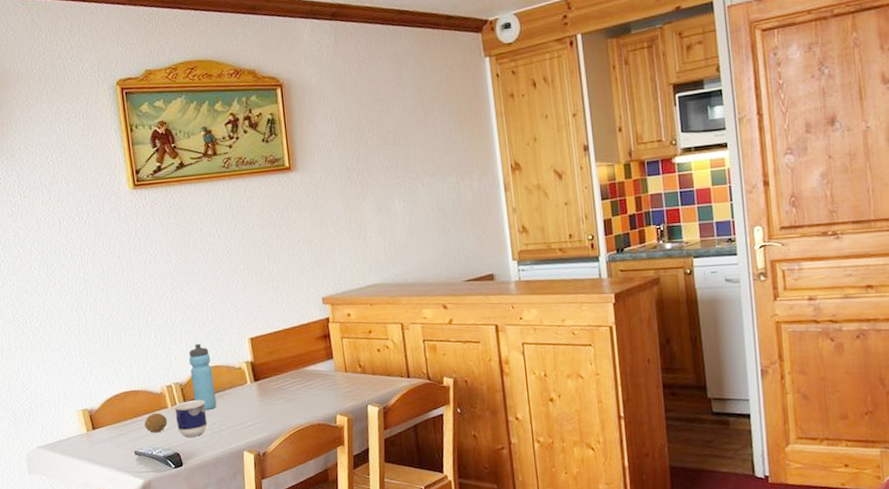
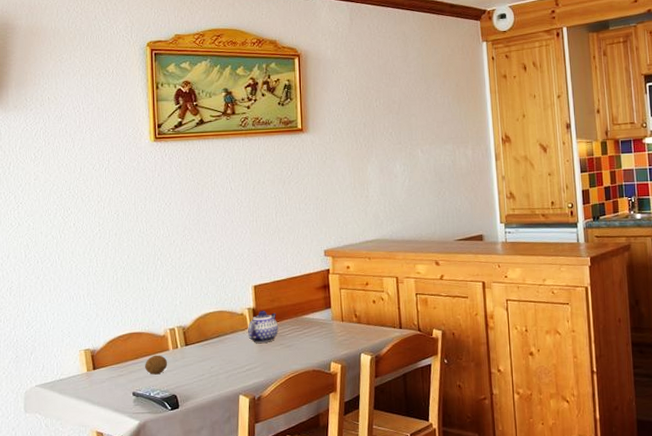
cup: present [174,400,208,437] -> none [175,343,206,380]
water bottle: present [188,343,217,411] -> none [193,289,217,354]
teapot: none [247,363,280,398] -> present [248,310,278,343]

